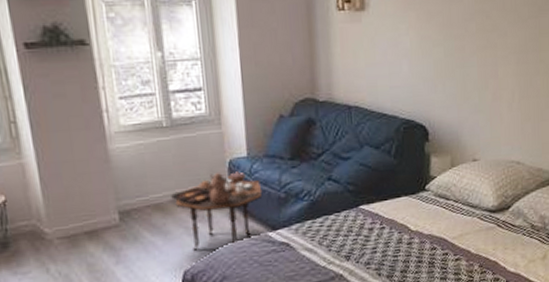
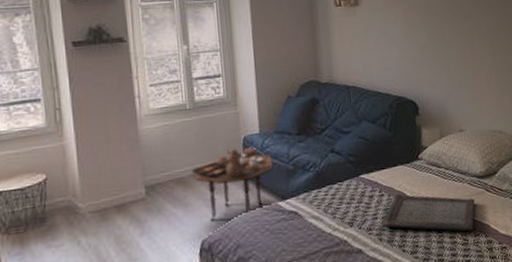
serving tray: none [381,227,484,268] -> present [382,194,475,232]

